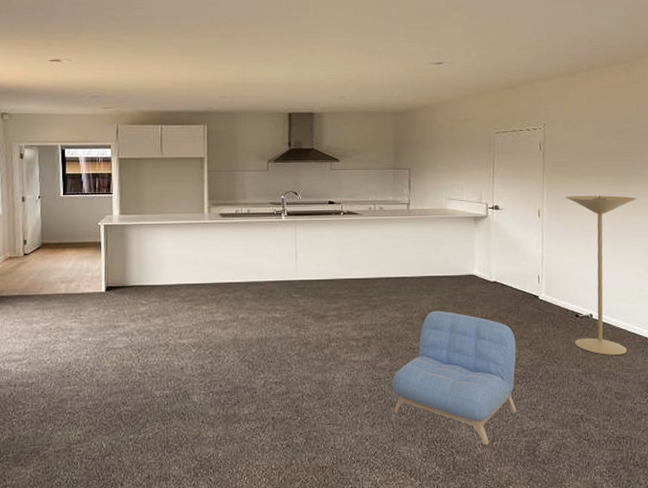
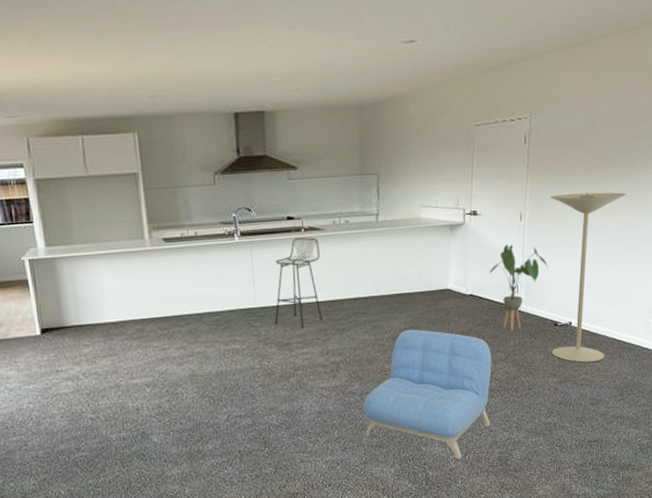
bar stool: none [313,219,356,302] -> present [274,237,322,328]
house plant: none [511,237,567,320] -> present [489,244,548,332]

